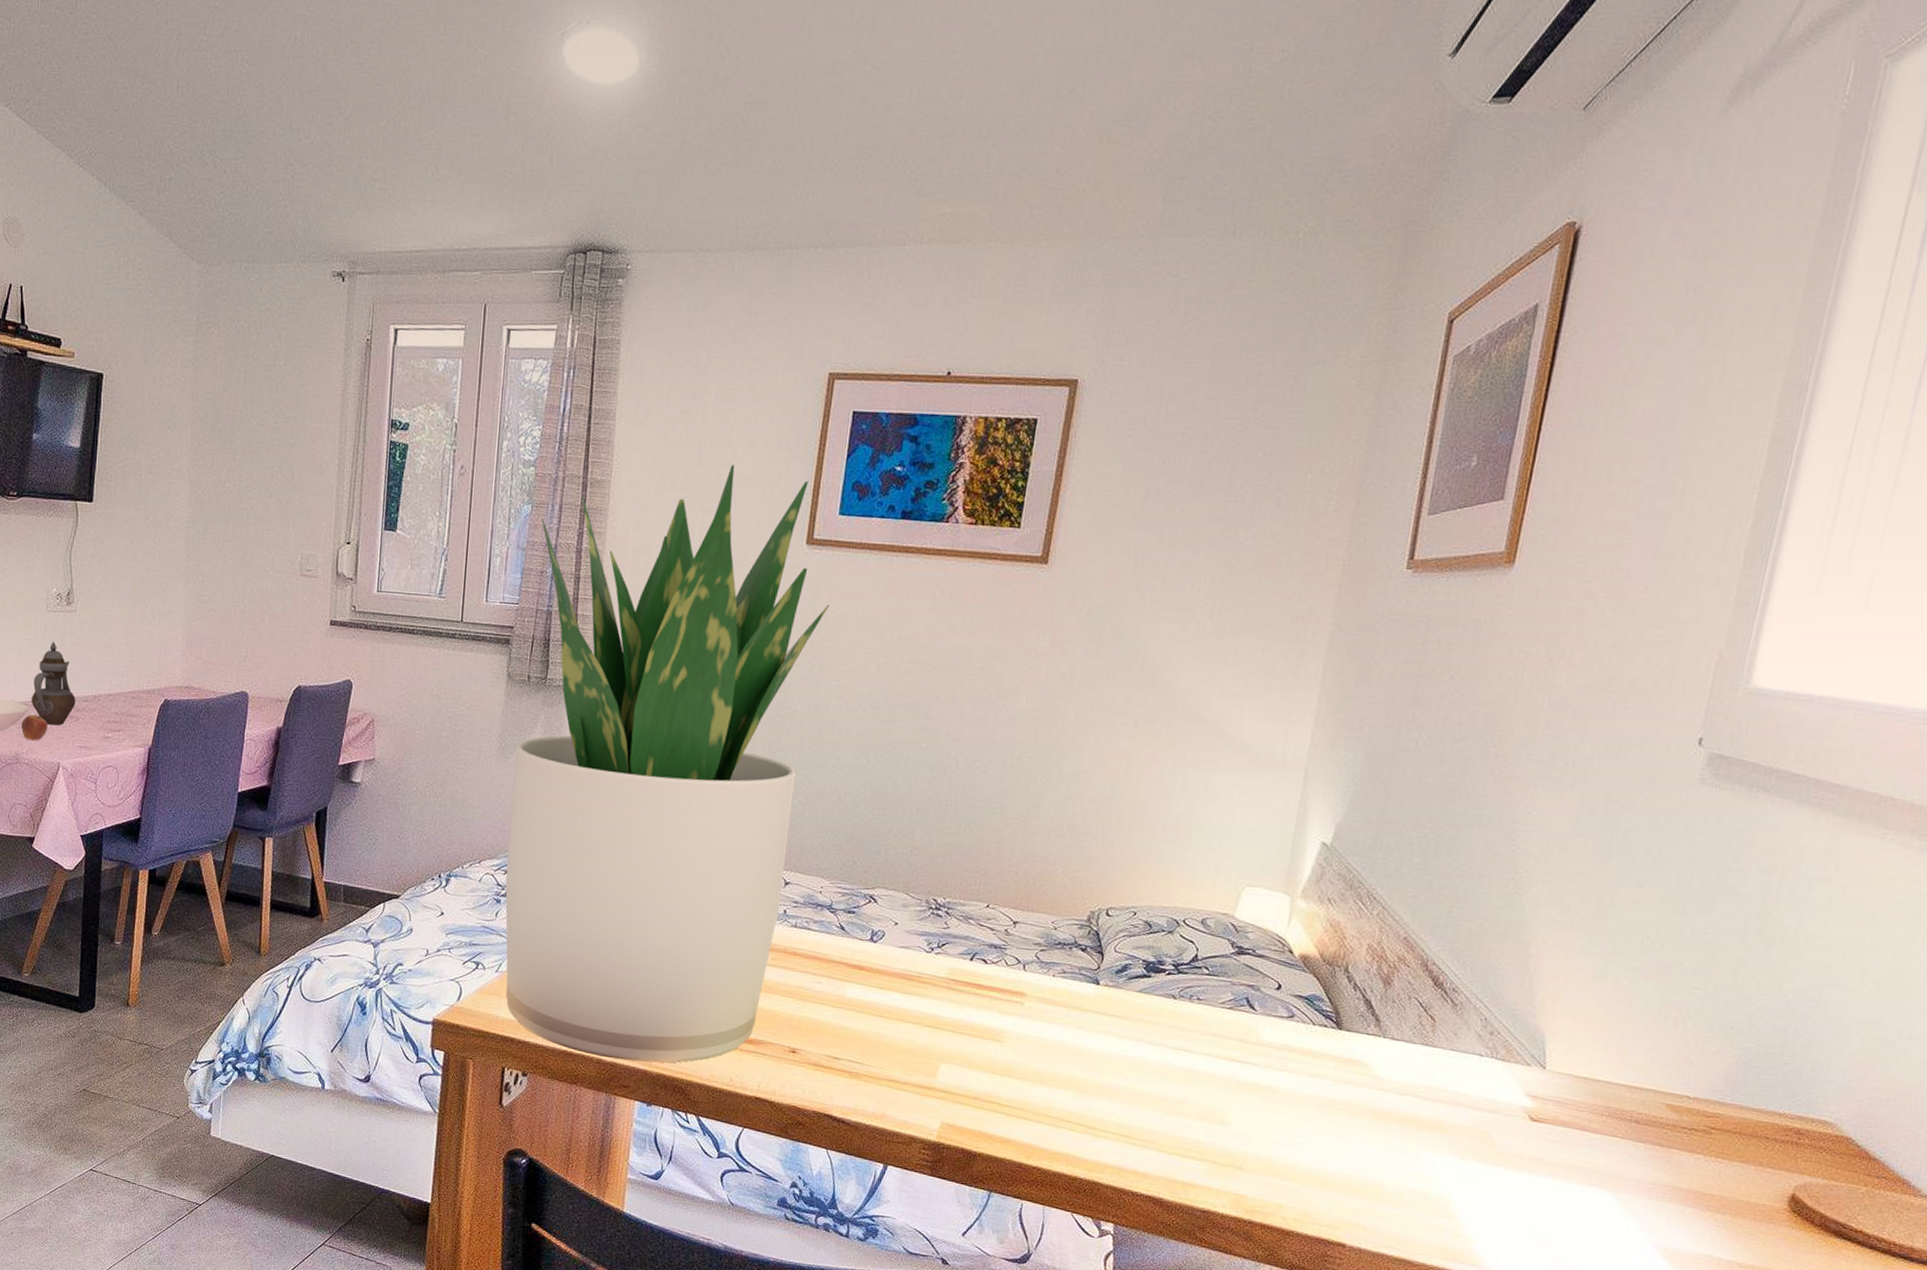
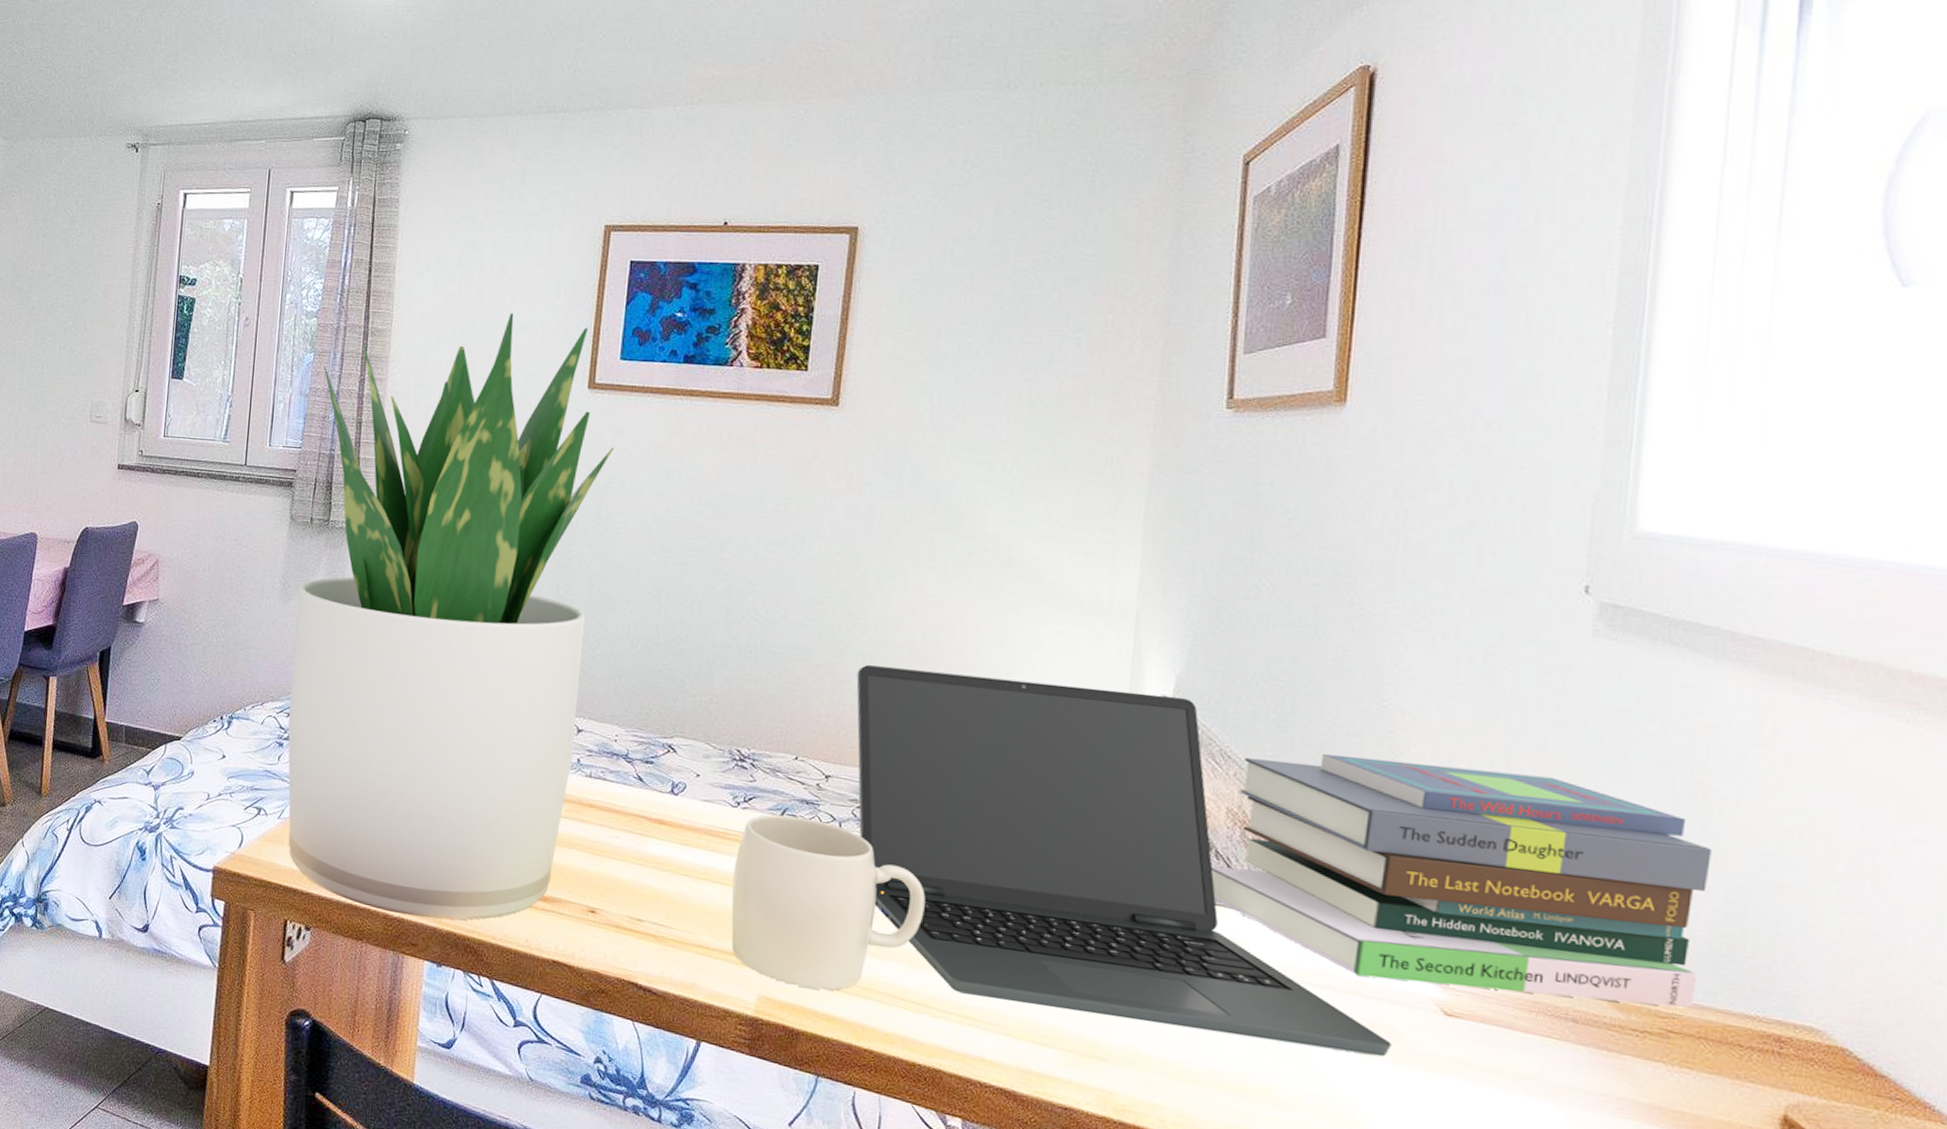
mug: none [919,958,1097,1116] -> present [731,814,926,990]
laptop: none [1041,817,1484,1158] -> present [856,665,1392,1057]
books: none [1348,893,1770,1109] -> present [1211,753,1712,1009]

